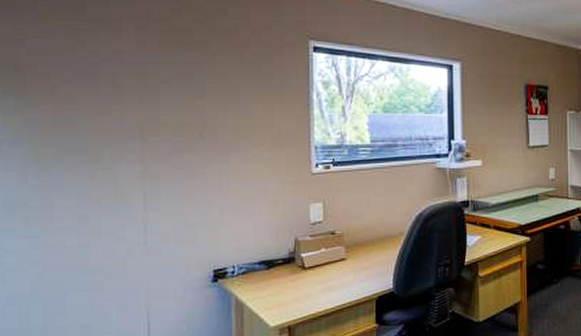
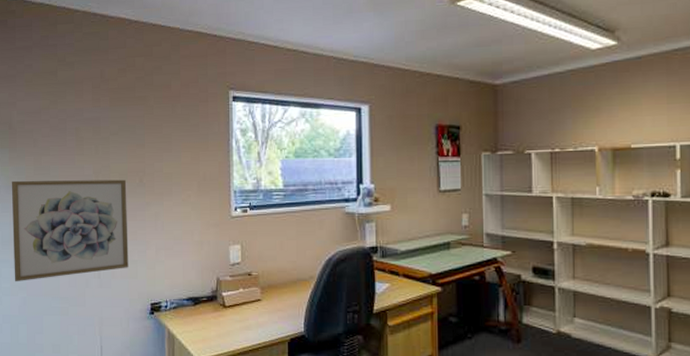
wall art: none [18,133,185,255] -> present [11,179,129,282]

